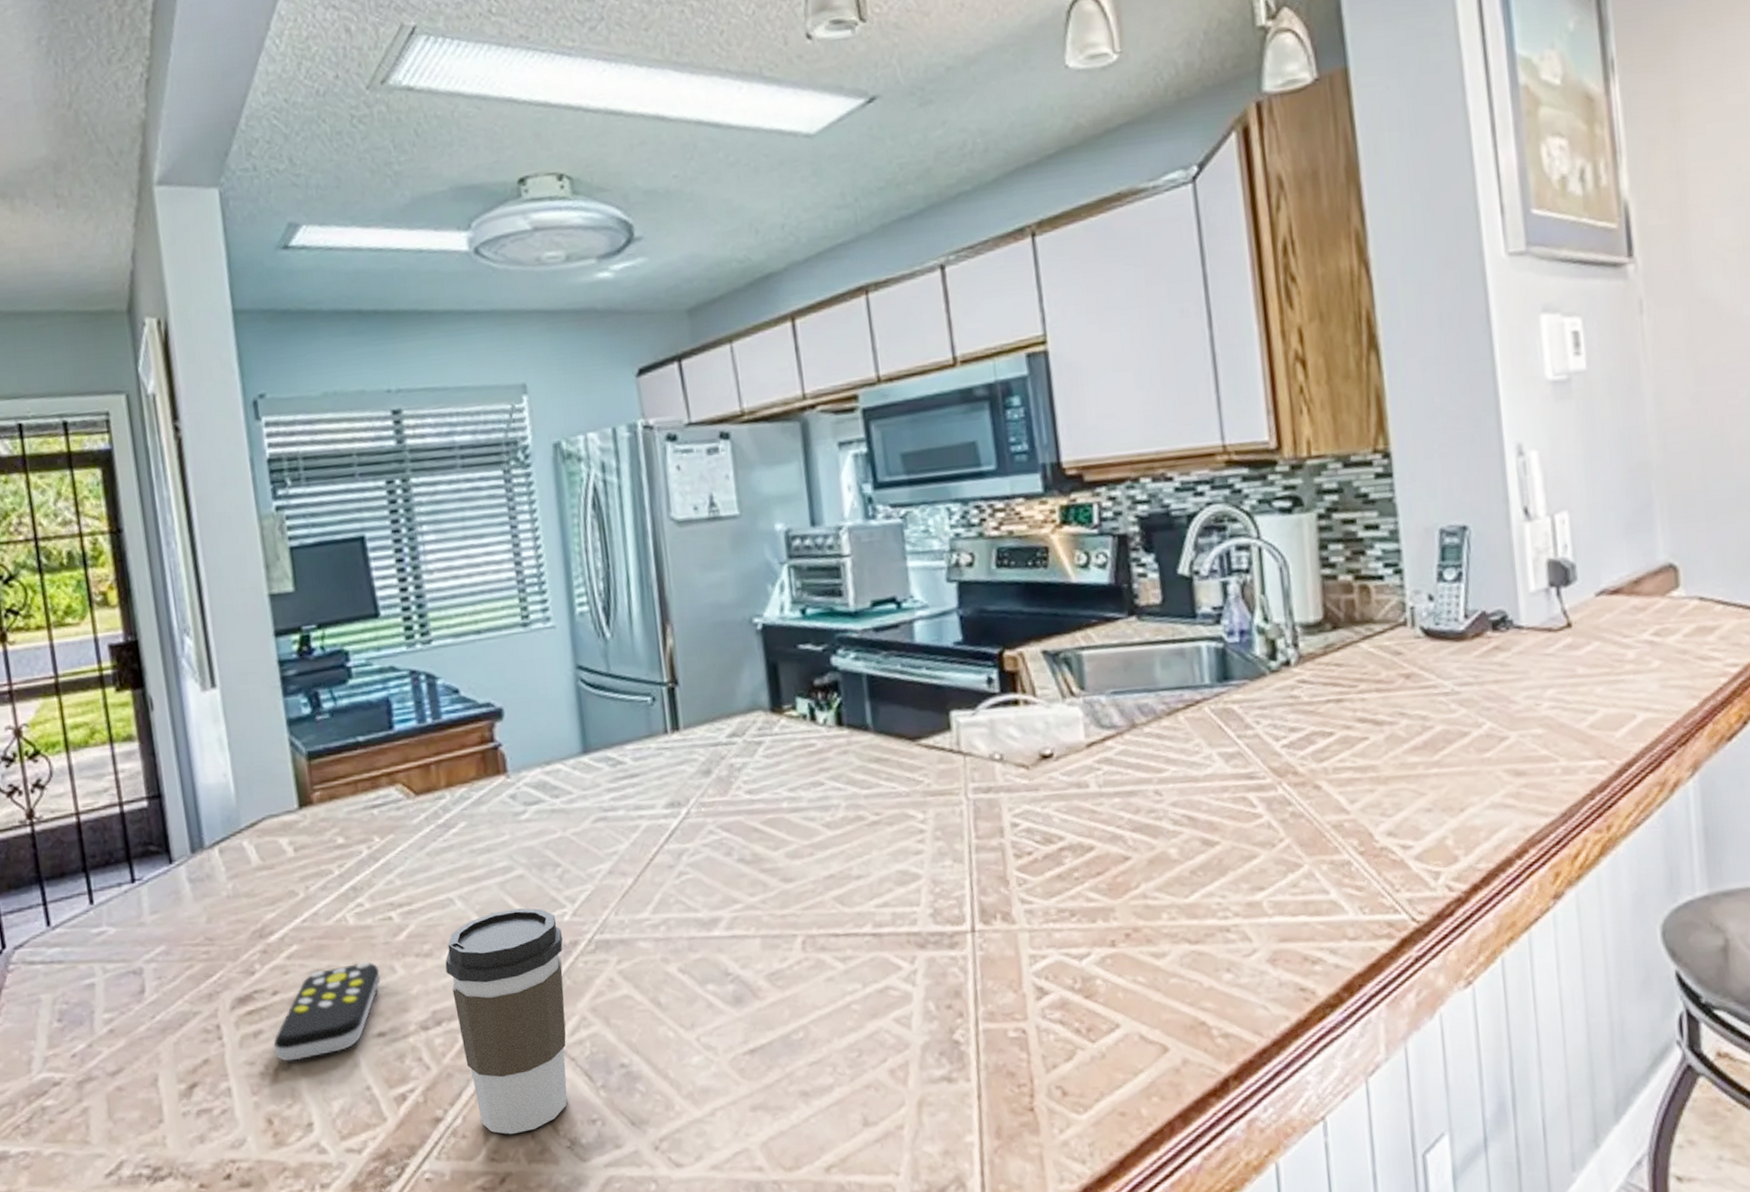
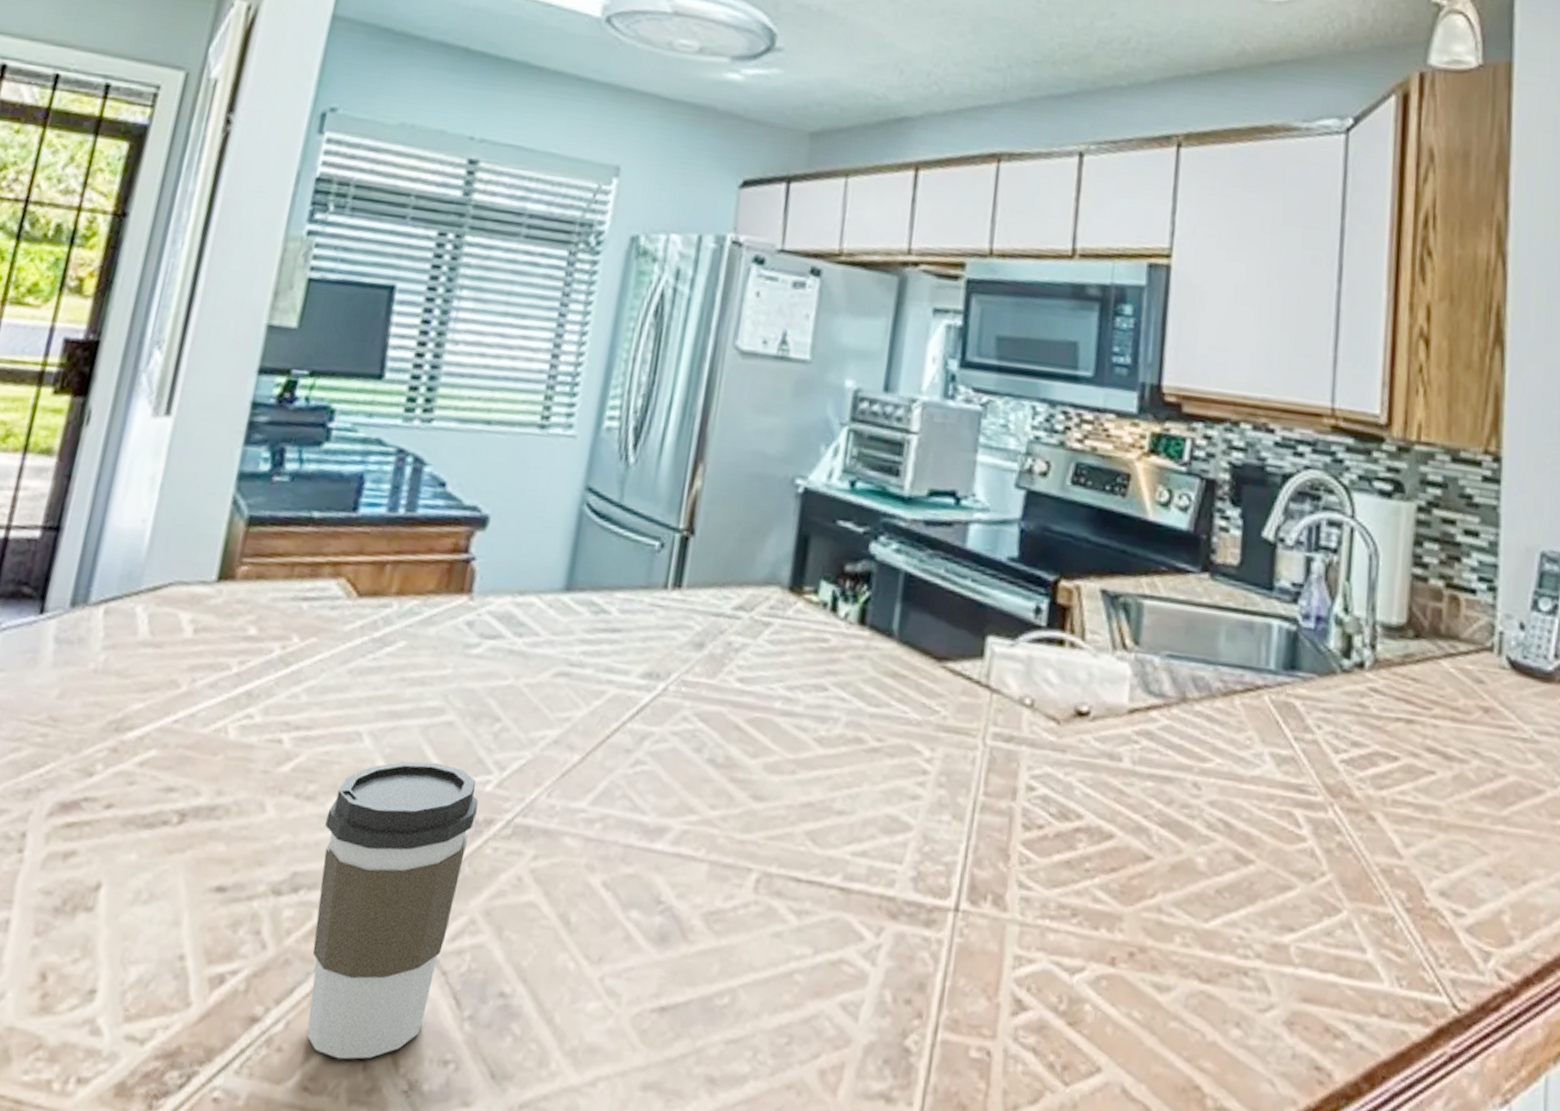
remote control: present [274,962,381,1062] -> none [82,788,246,902]

